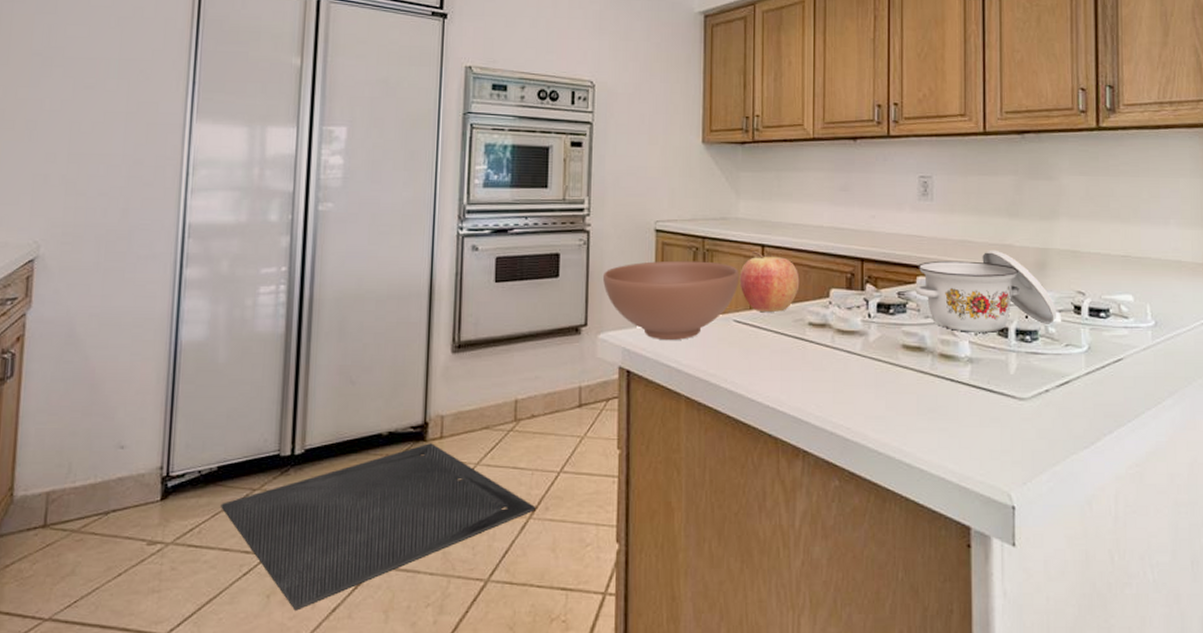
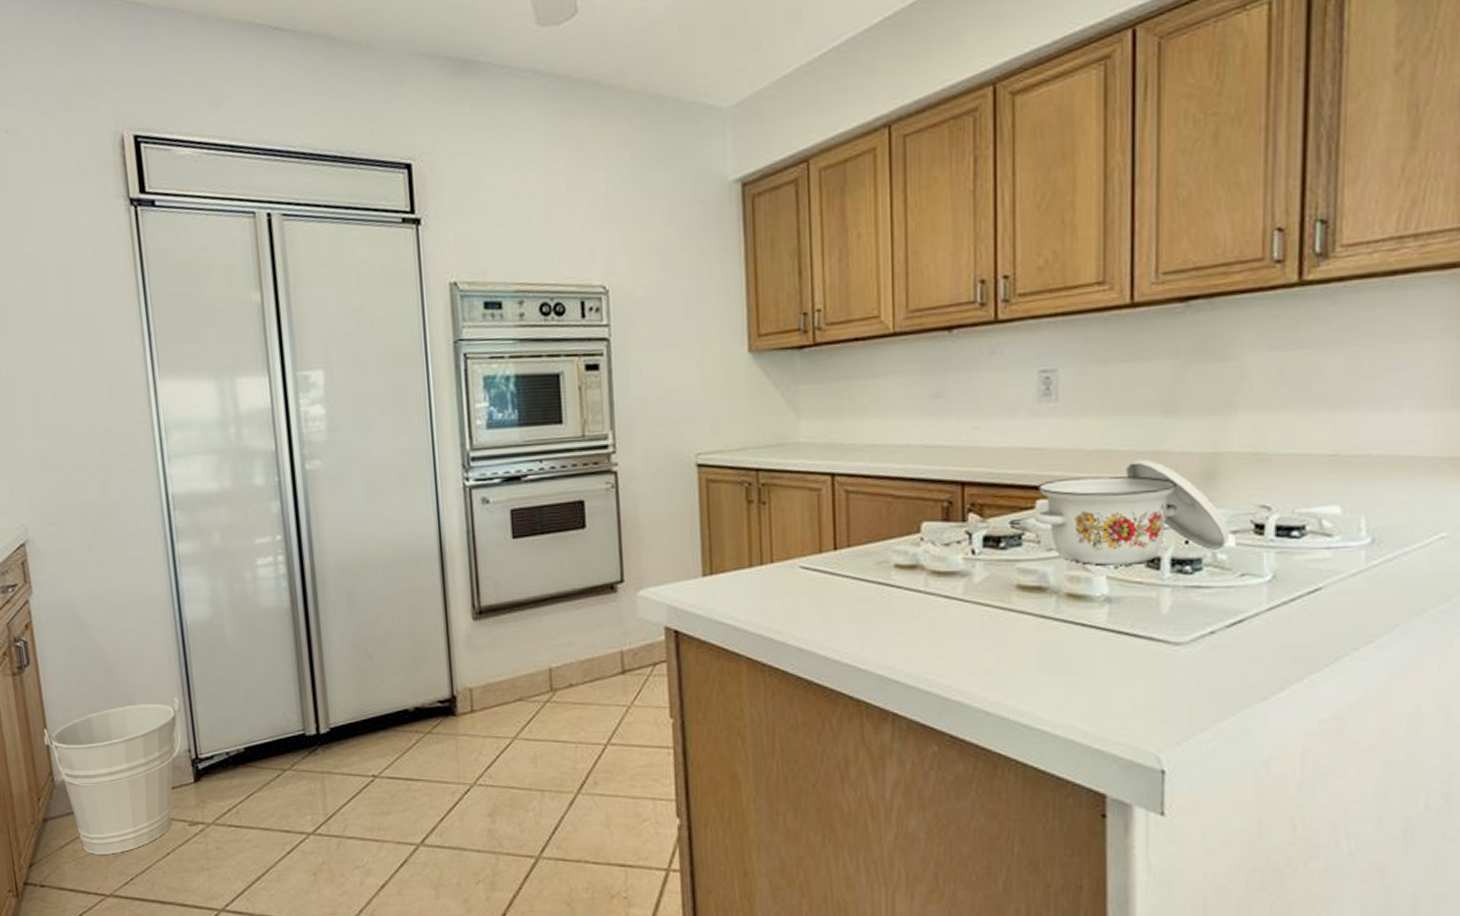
bucket: none [11,415,161,575] -> present [44,698,182,855]
door mat: present [221,443,536,611] -> none [254,718,584,887]
bowl: present [602,260,740,341] -> none [637,498,805,595]
fruit: present [739,250,800,312] -> none [805,481,882,555]

